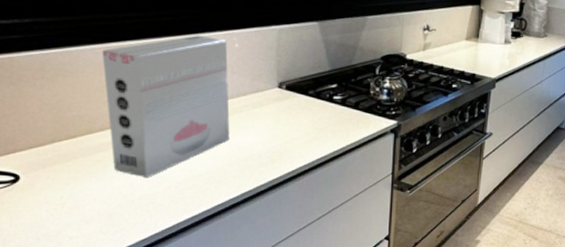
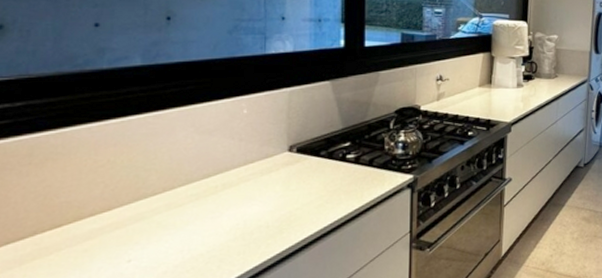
cereal box: present [101,35,230,177] -> none [98,104,236,264]

